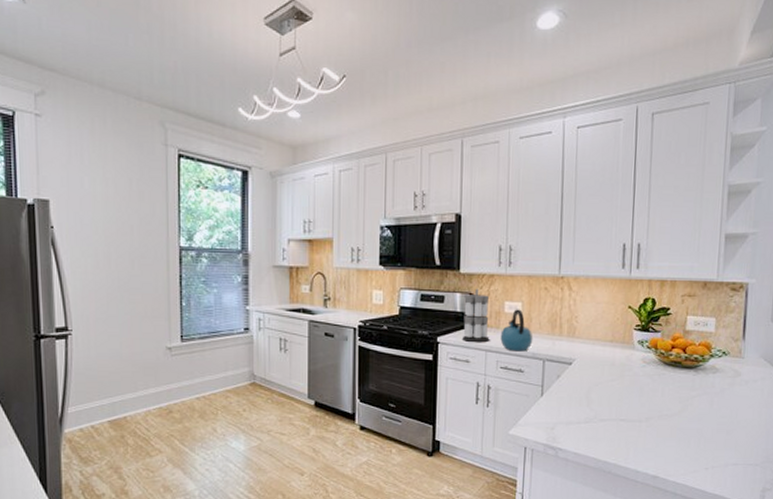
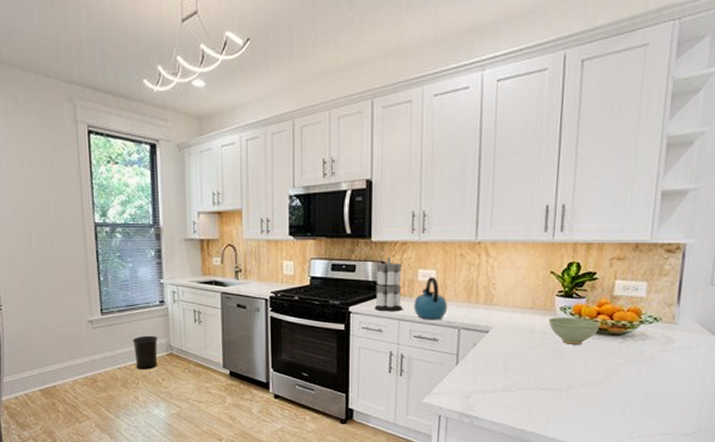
waste bin: none [213,364,241,400] -> present [132,335,158,370]
bowl: none [627,351,676,377] -> present [548,318,601,344]

